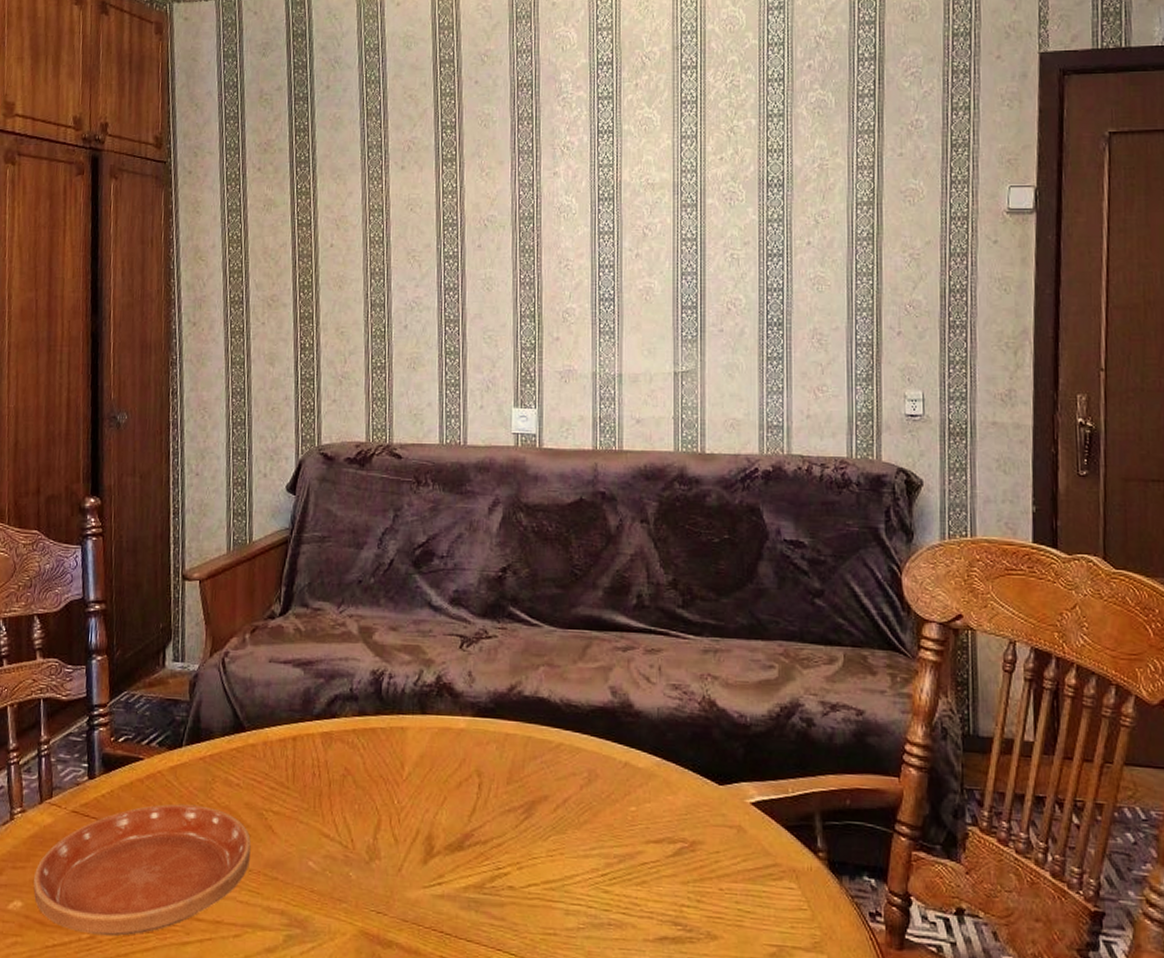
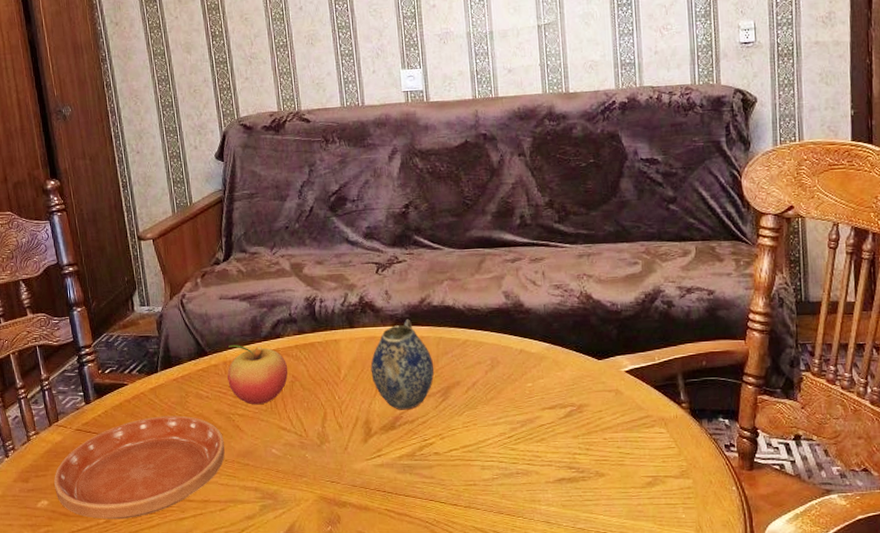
fruit: none [265,721,341,802] -> present [227,345,288,405]
teapot: none [441,709,519,827] -> present [370,319,435,410]

